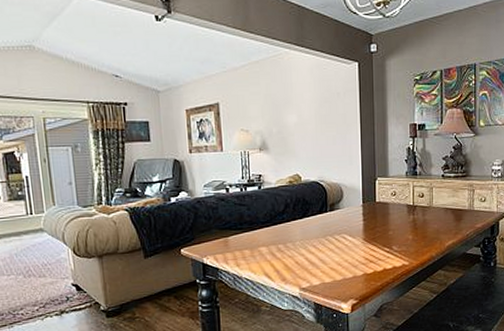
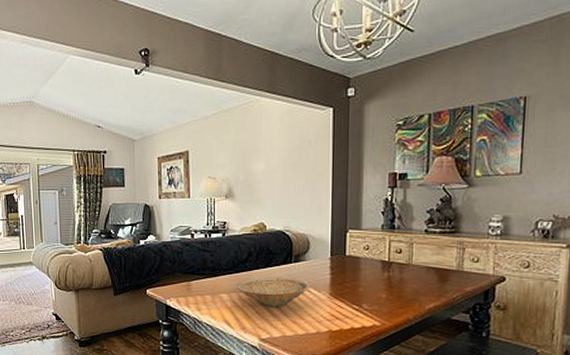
bowl: none [274,225,346,257] -> present [236,276,310,307]

